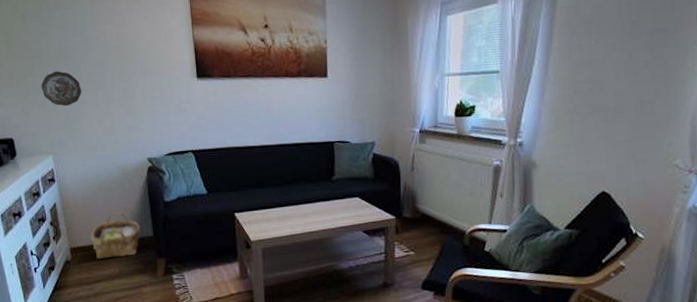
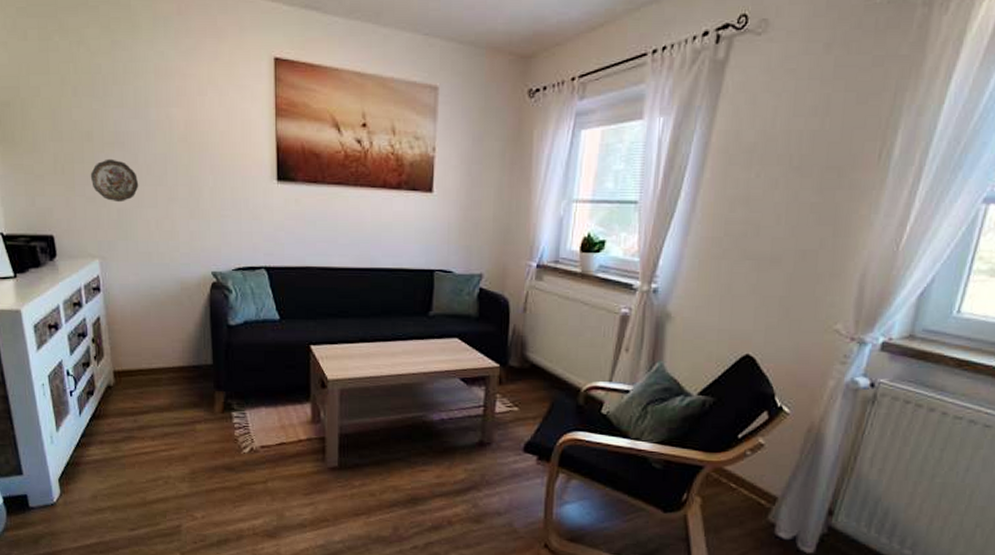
woven basket: present [90,212,141,259] -> none [138,333,198,387]

